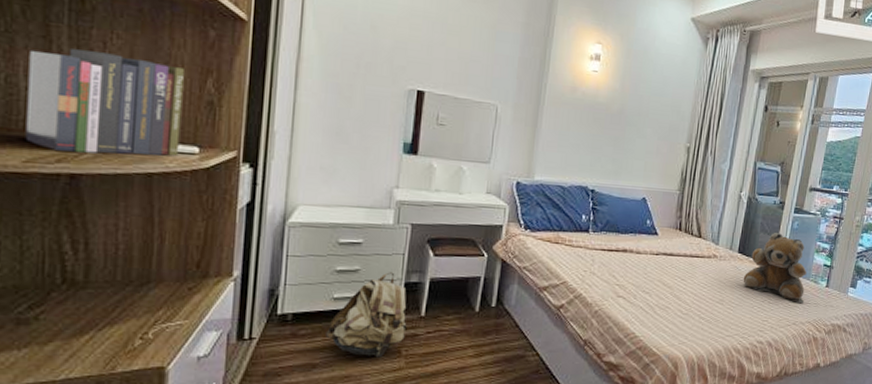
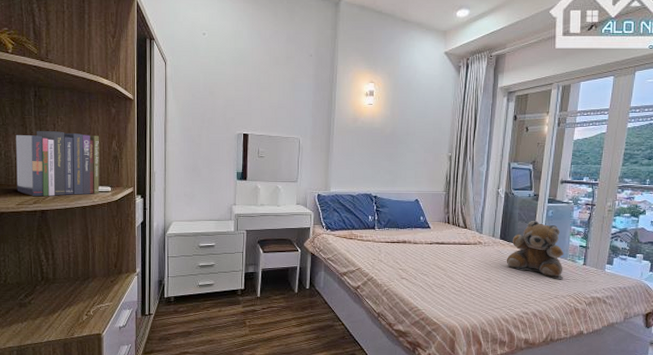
backpack: present [325,272,407,358] -> none [195,265,249,327]

